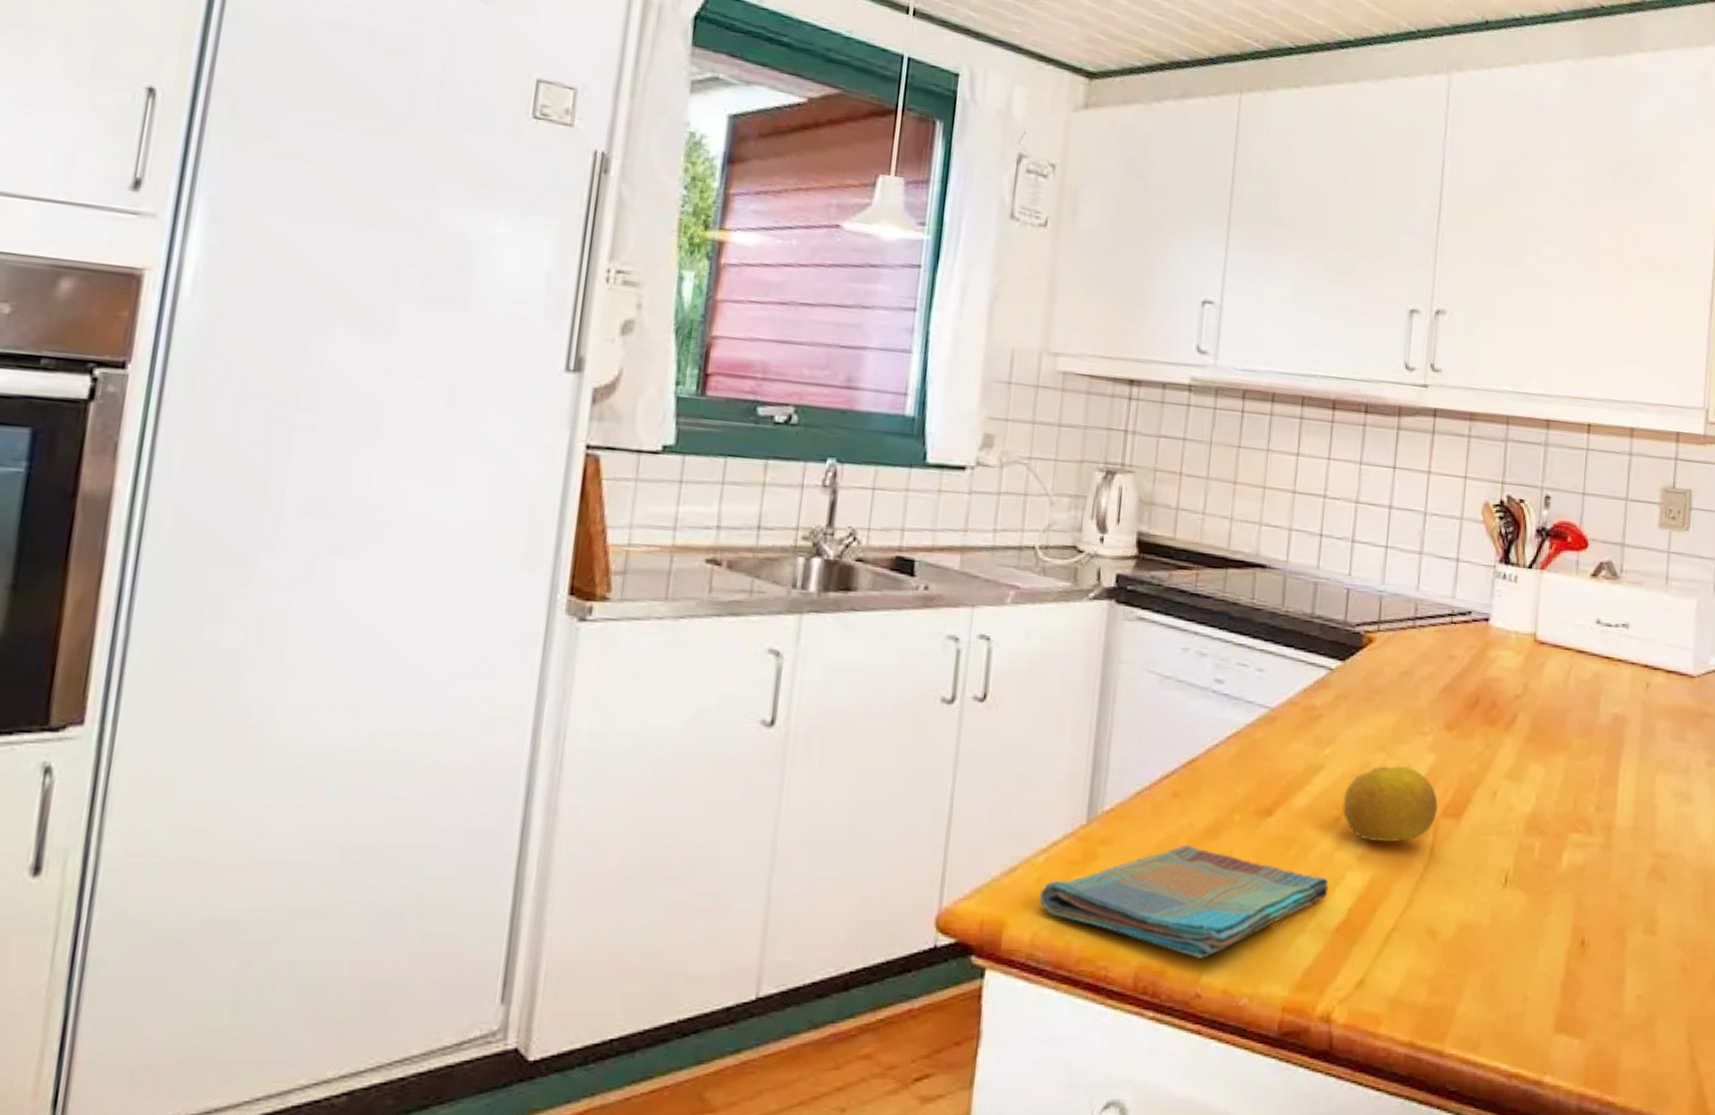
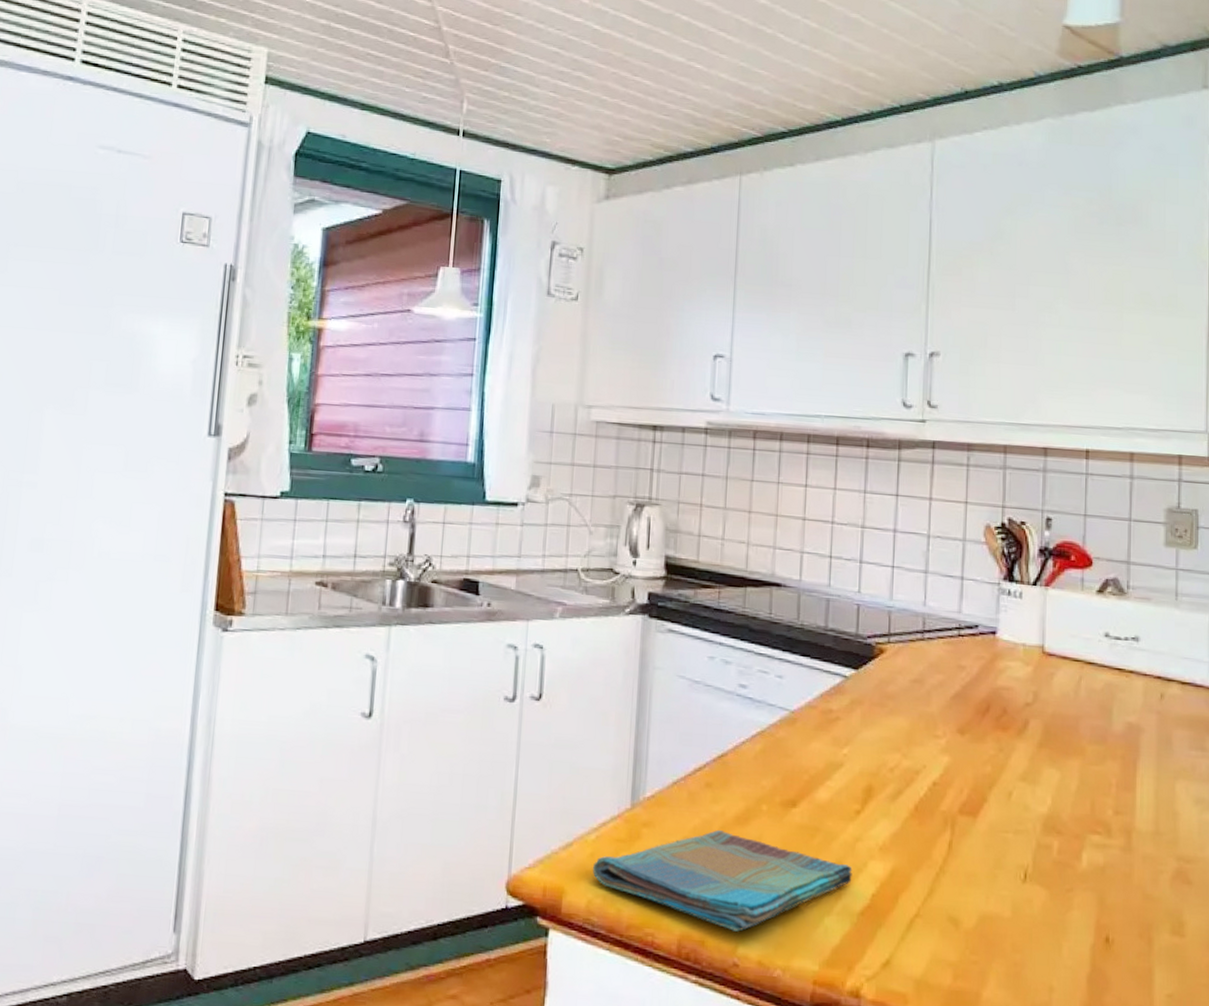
fruit: present [1343,766,1438,842] -> none [862,765,954,836]

